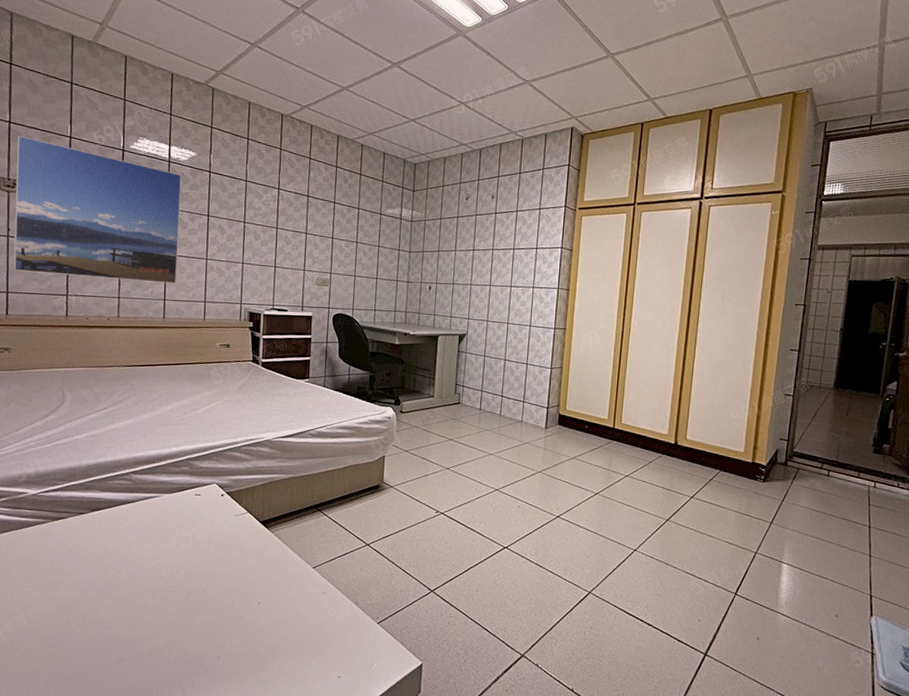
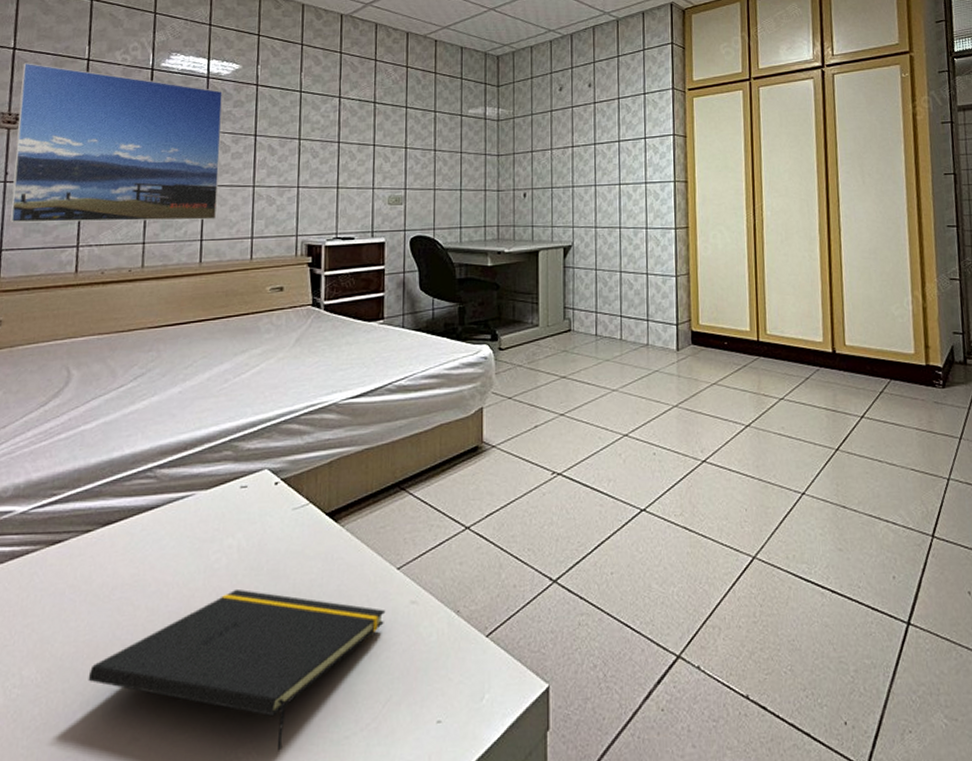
notepad: none [85,567,303,682] -> present [88,588,386,751]

